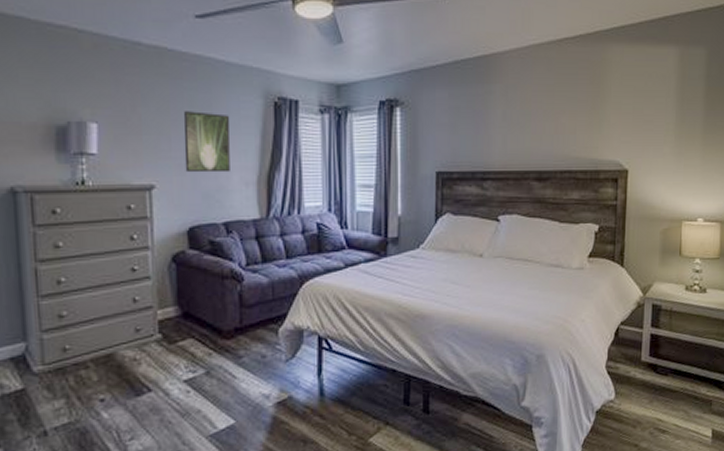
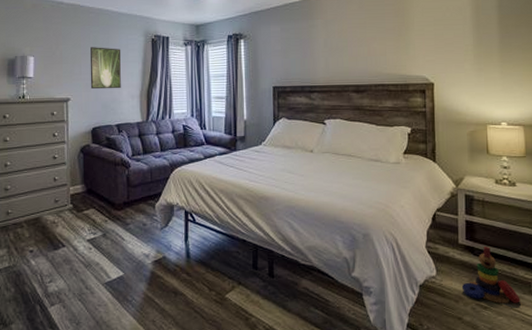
stacking toy: none [640,363,700,426] -> present [461,246,521,303]

